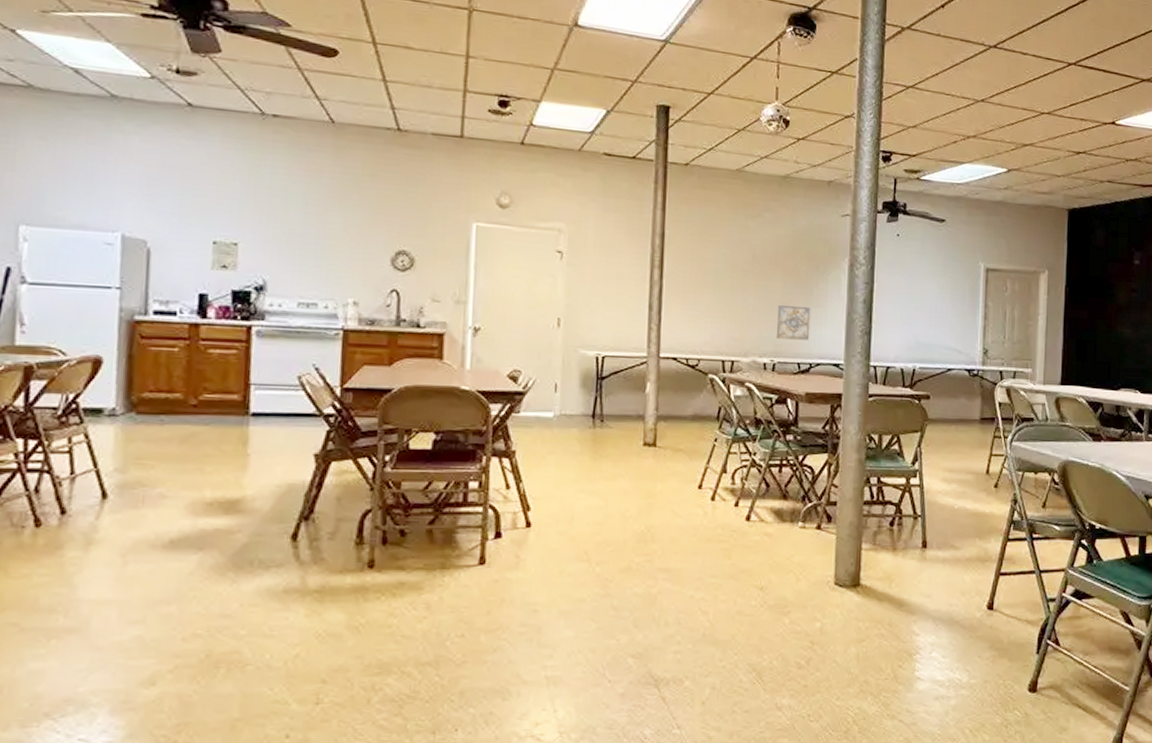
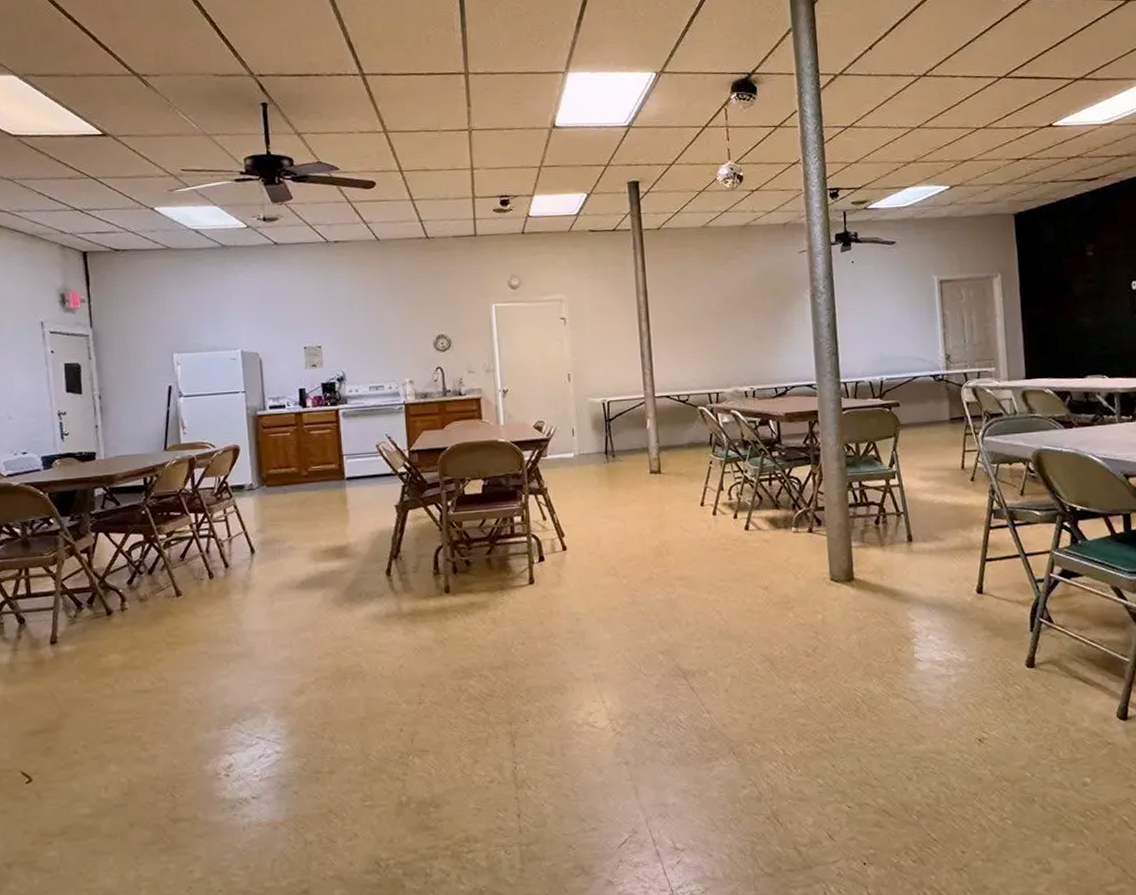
wall art: present [776,304,811,340] -> none [752,337,783,368]

